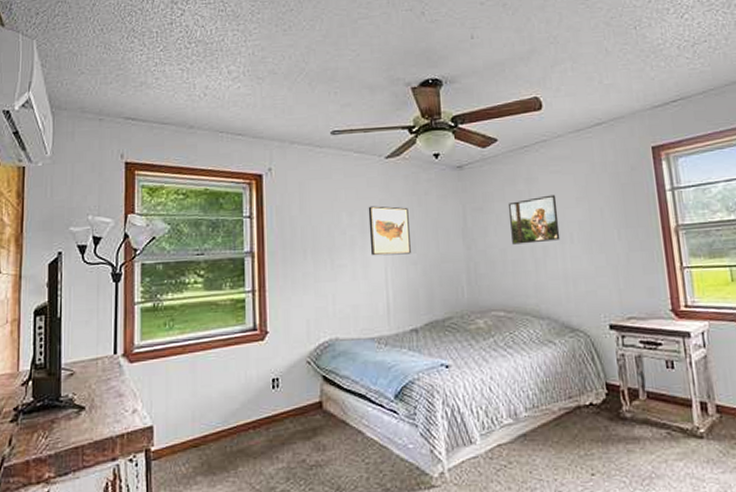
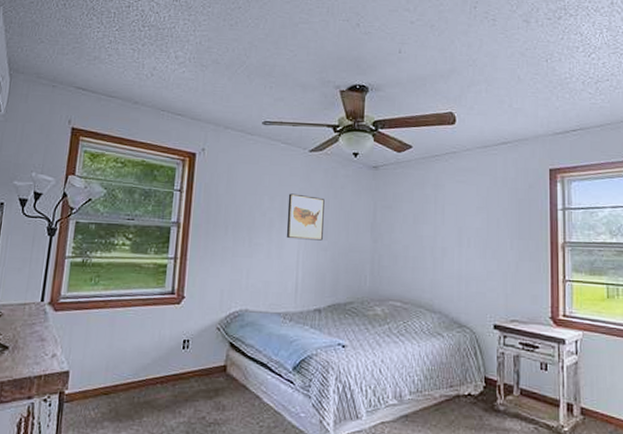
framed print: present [508,194,560,245] -> none [415,201,459,244]

